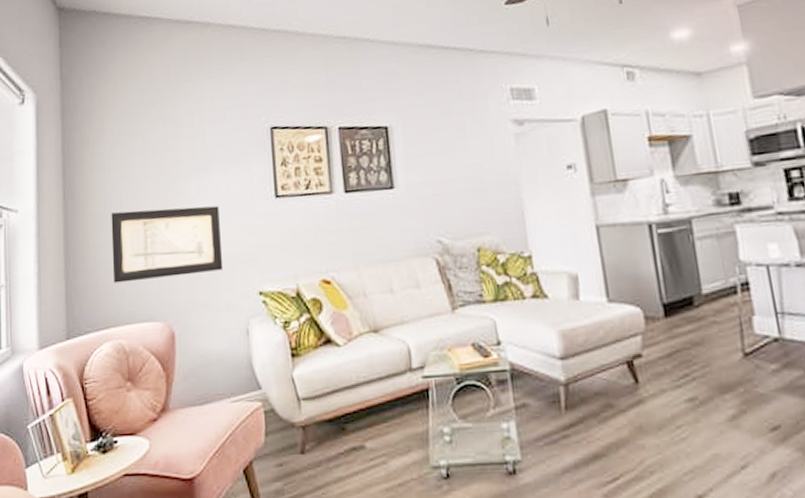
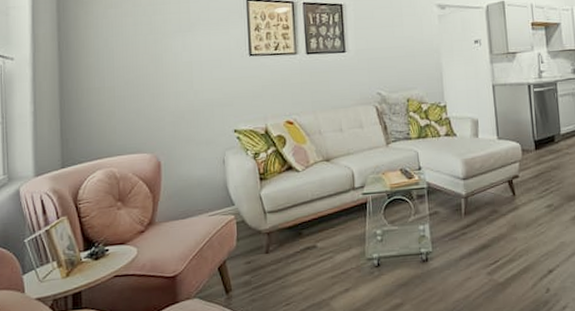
wall art: present [111,205,224,283] -> none [103,60,204,122]

